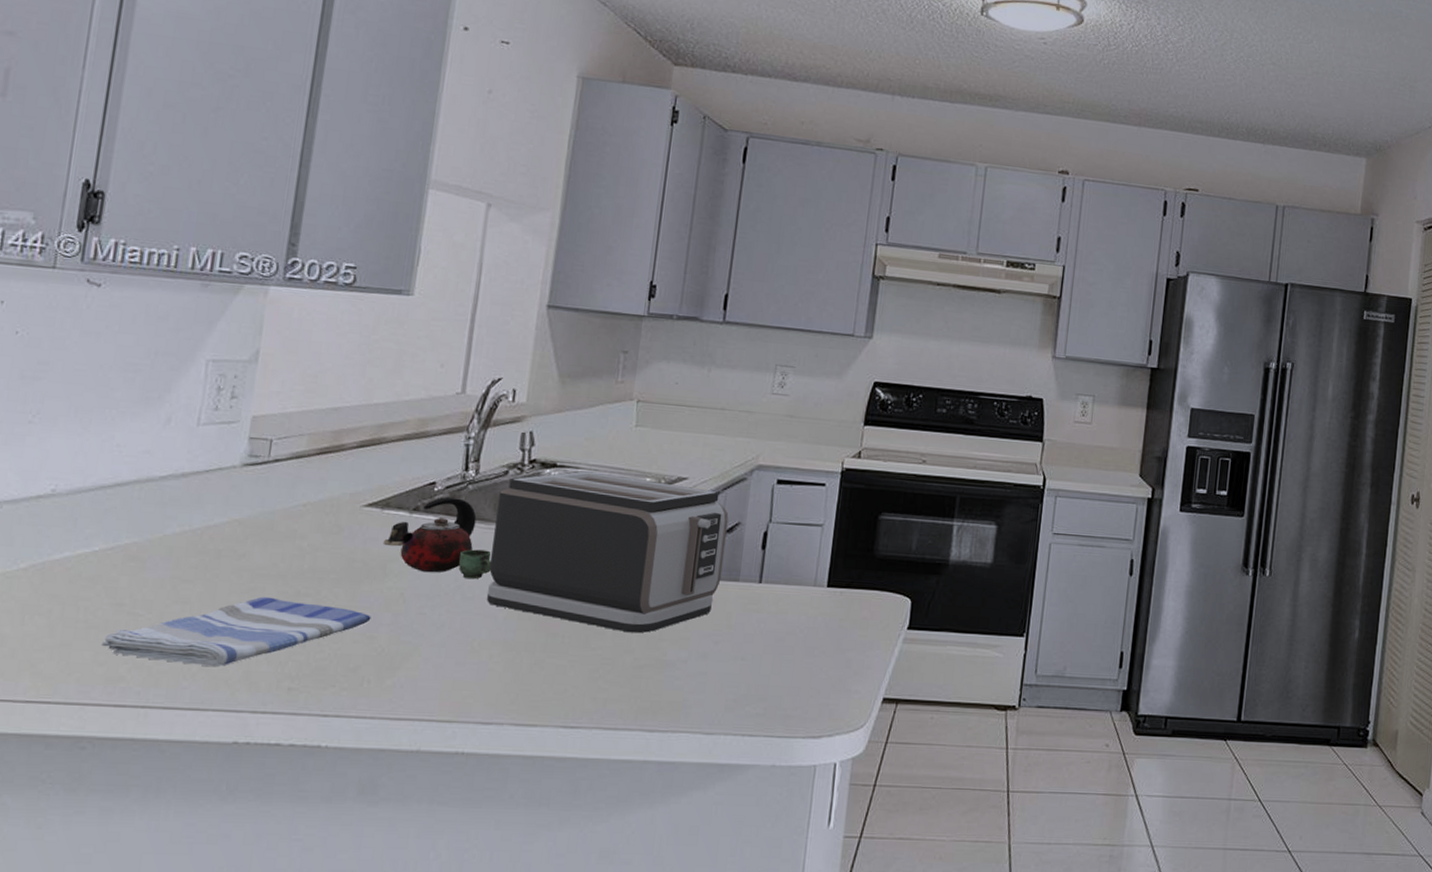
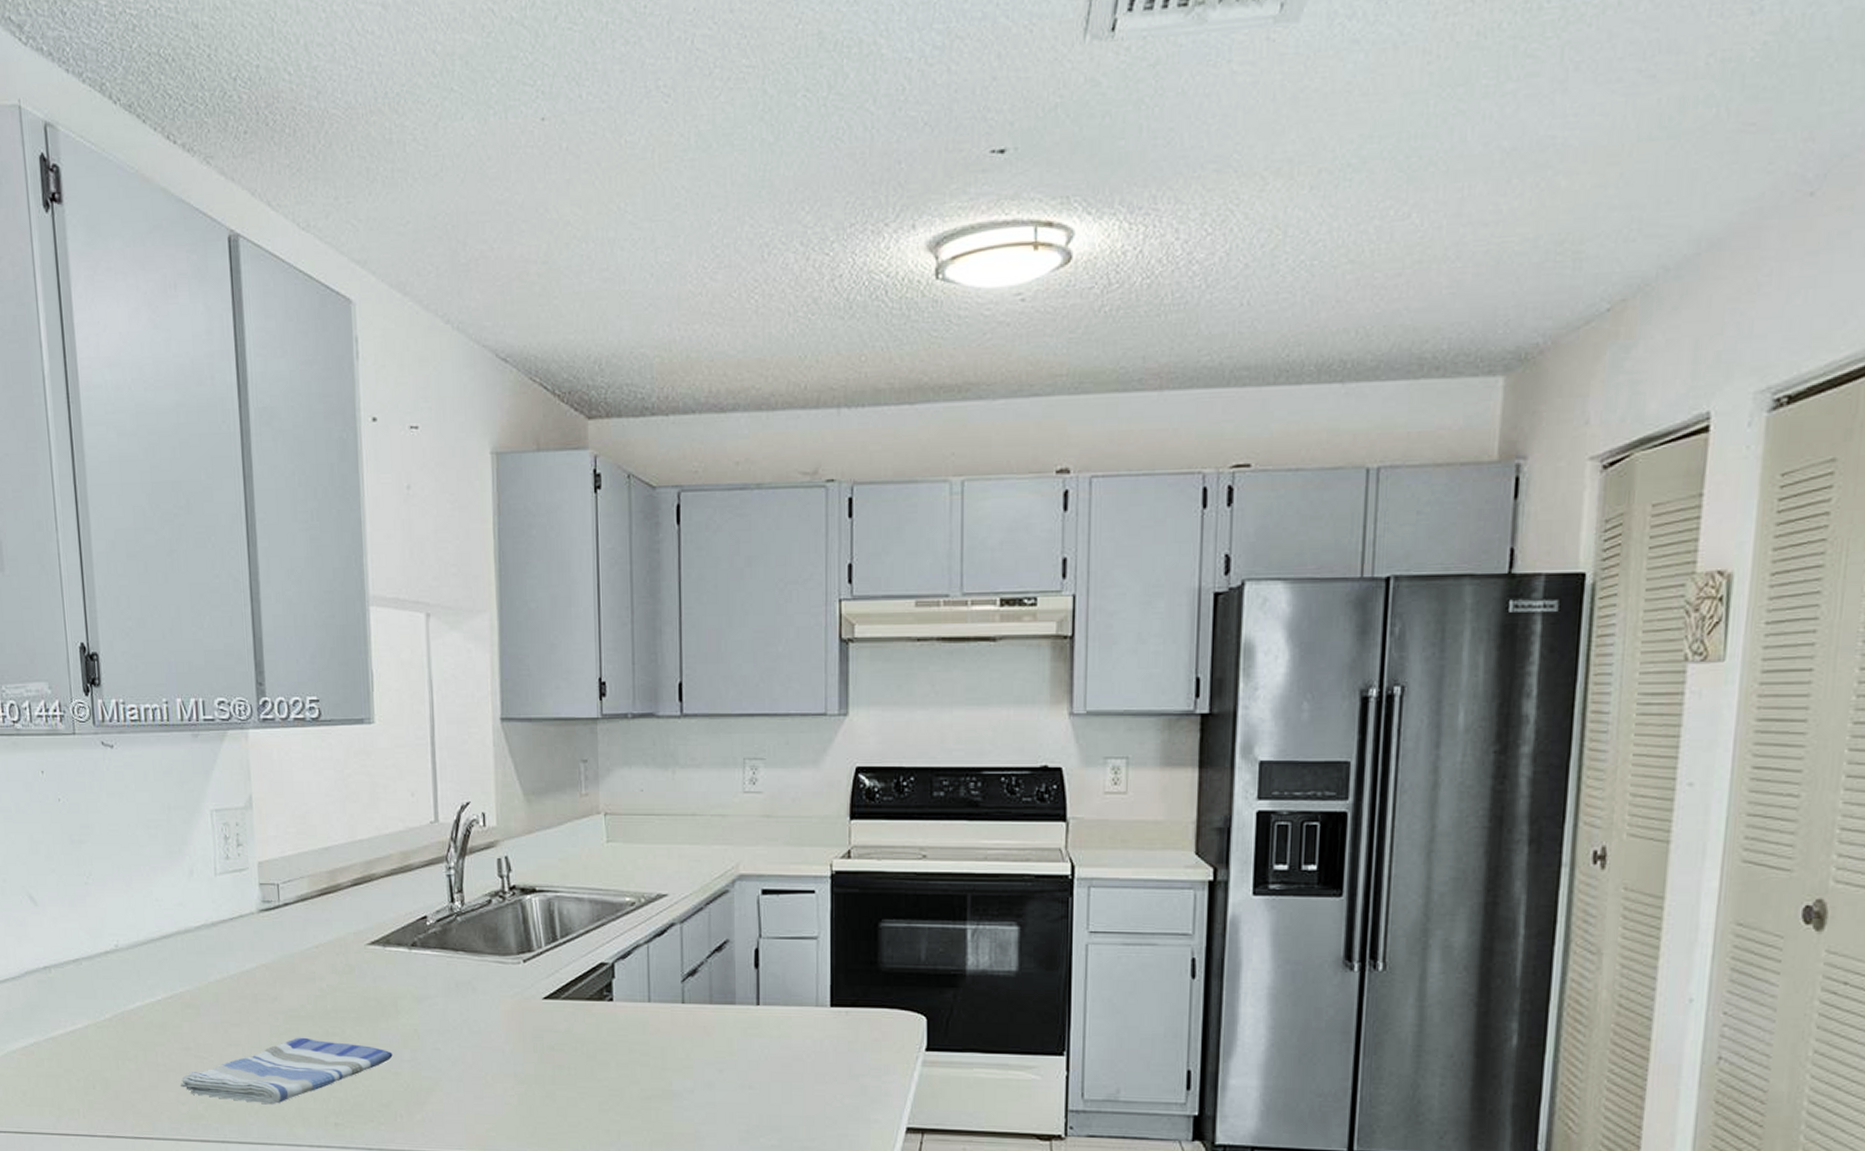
kettle: present [382,497,492,580] -> none [390,931,491,1013]
toaster: present [487,471,729,634] -> none [486,895,717,1063]

